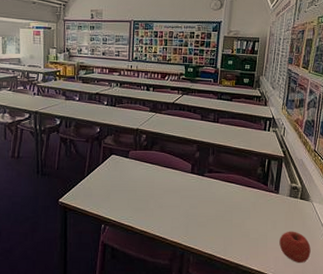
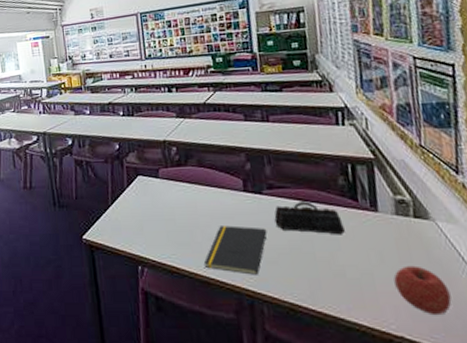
notepad: none [153,197,202,234] -> present [204,225,268,275]
pencil case: none [209,183,255,209] -> present [274,201,345,235]

